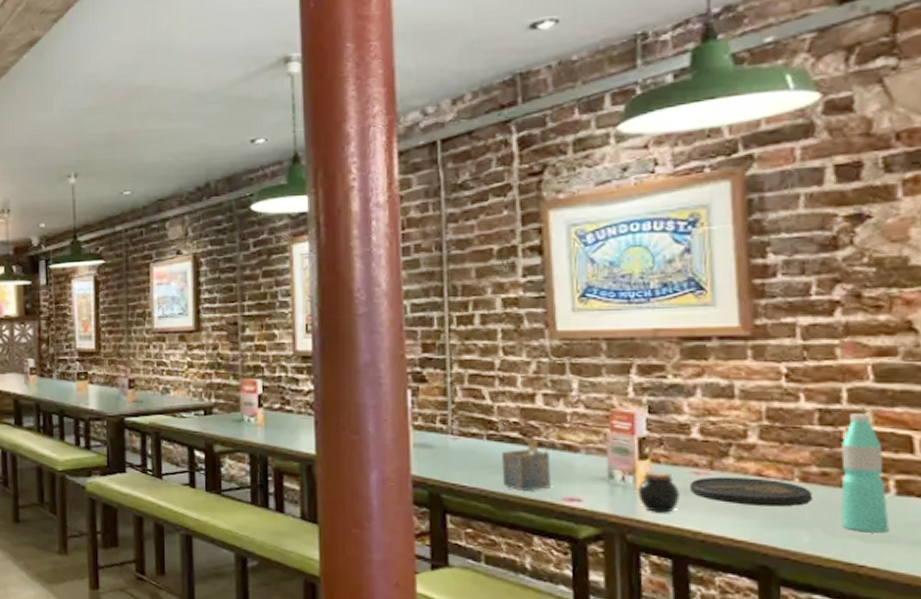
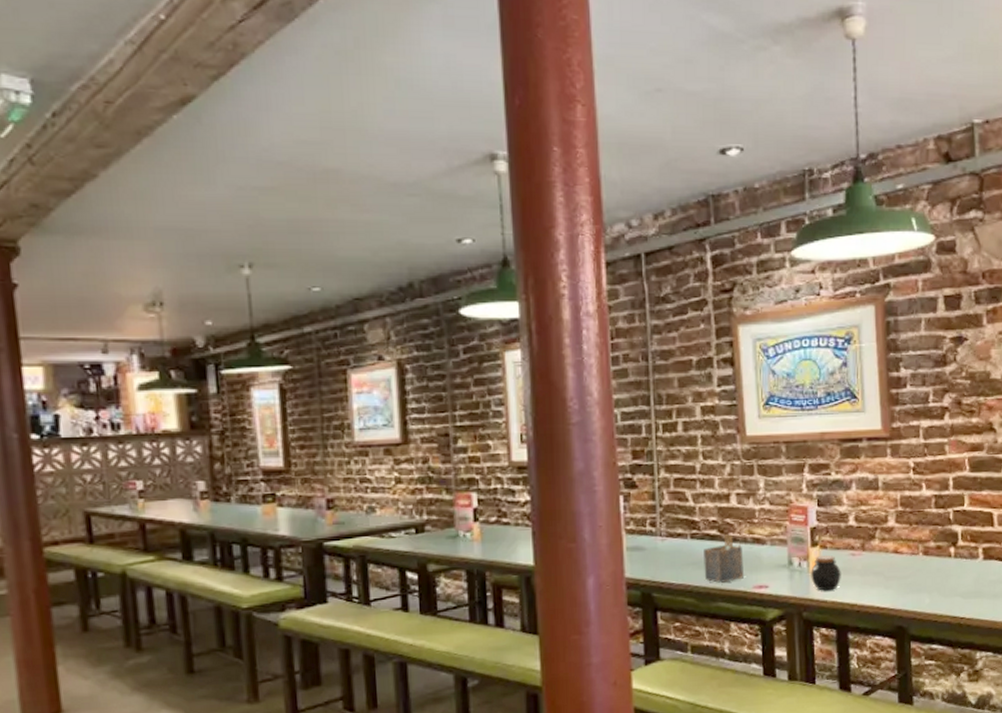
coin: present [689,476,813,507] -> none [848,555,932,578]
water bottle: present [841,413,889,533] -> none [949,497,979,591]

